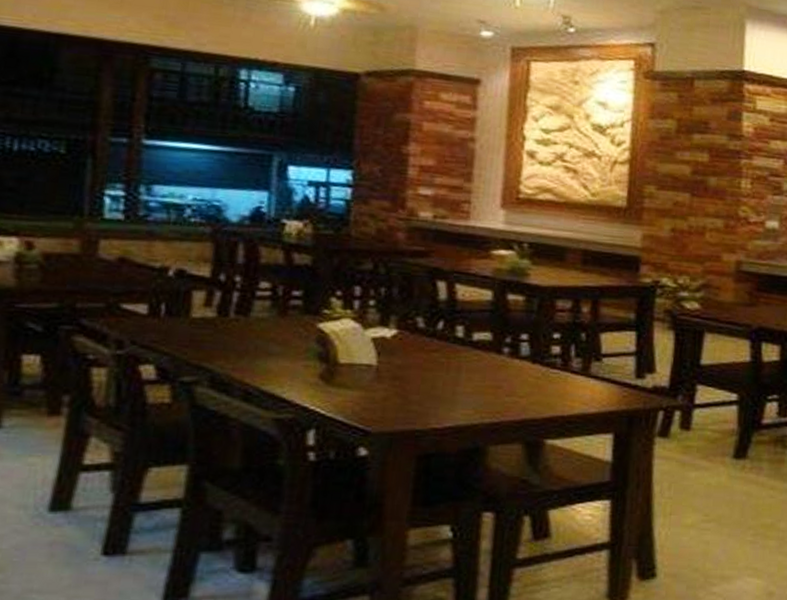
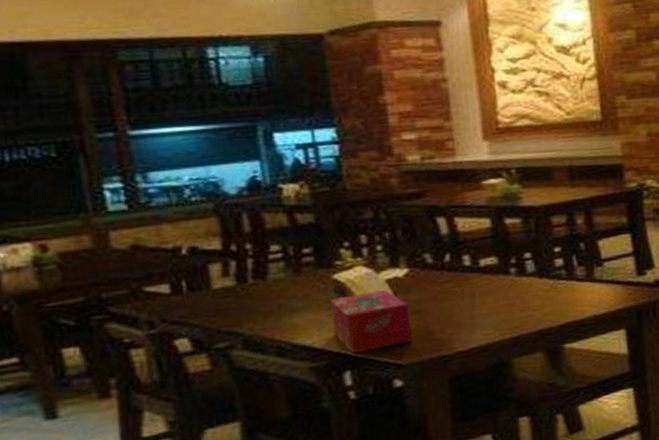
tissue box: none [305,347,390,413] -> present [330,289,412,354]

